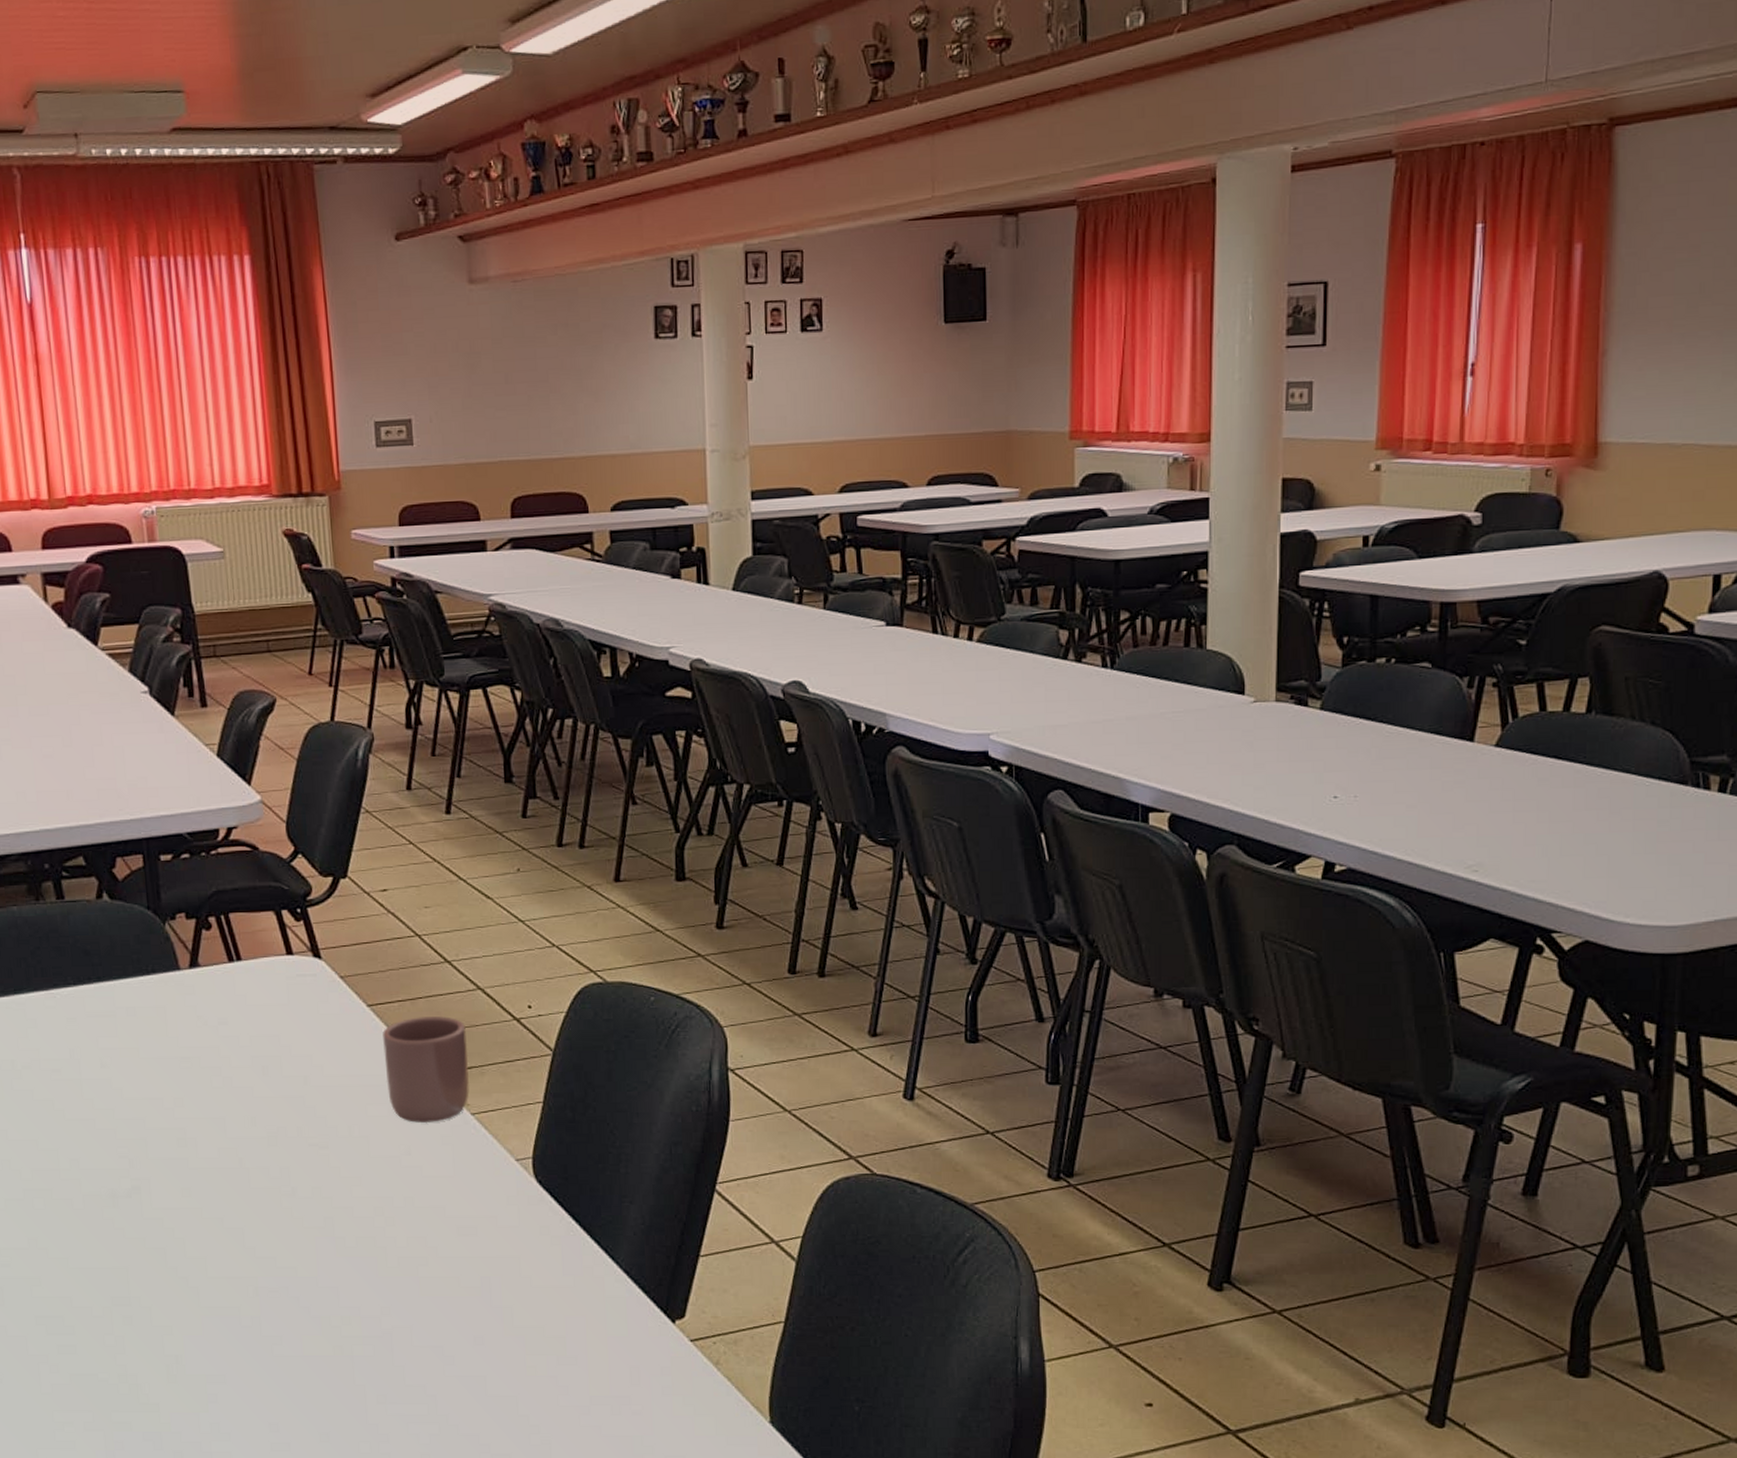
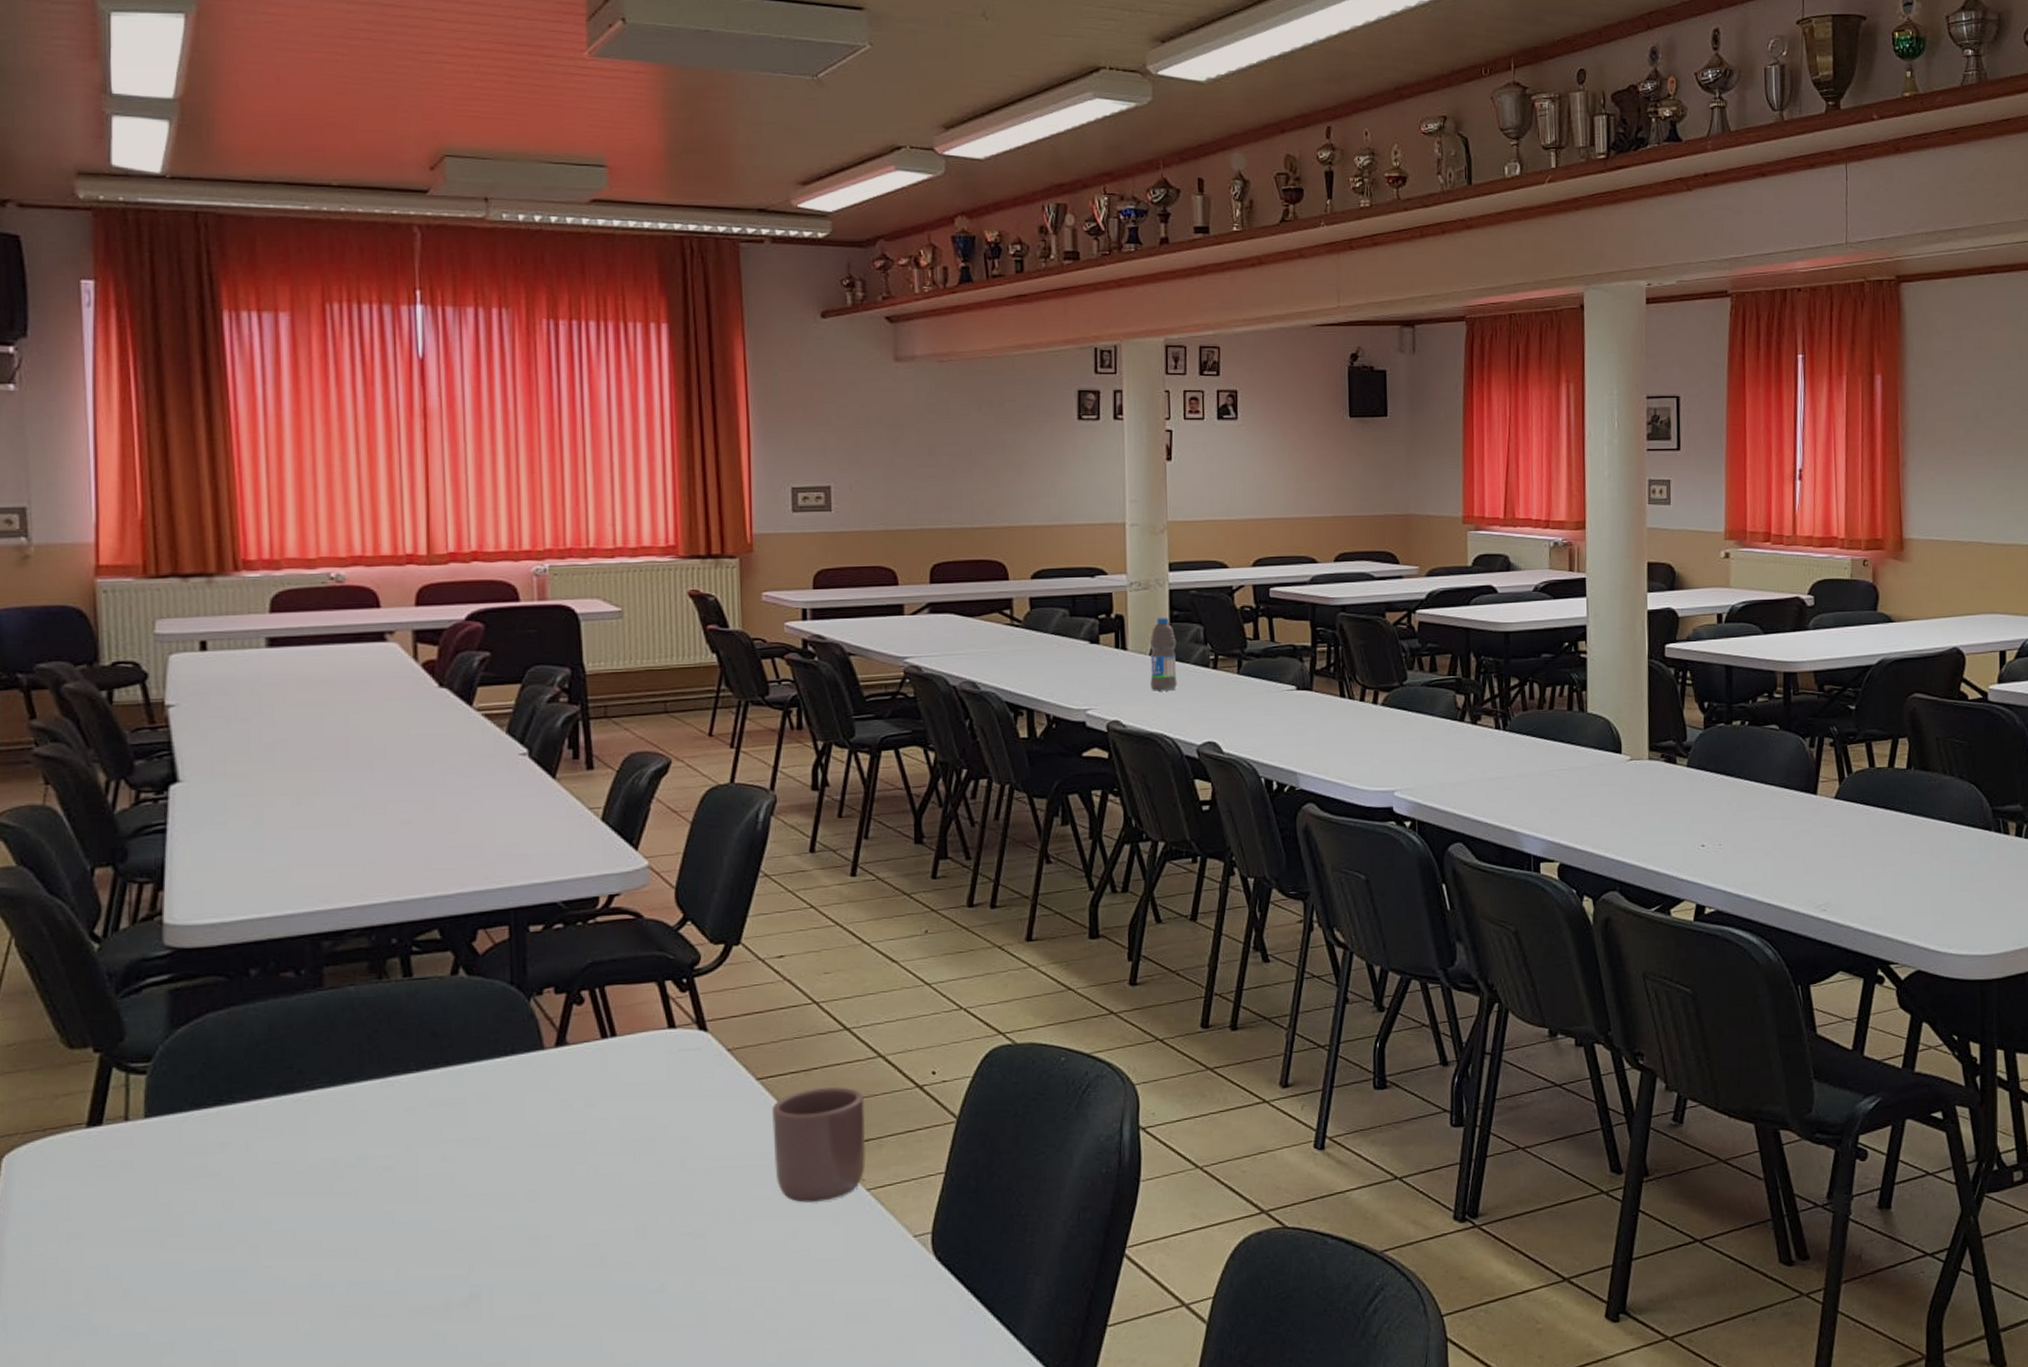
water bottle: none [732,549,761,628] -> present [1149,616,1178,691]

